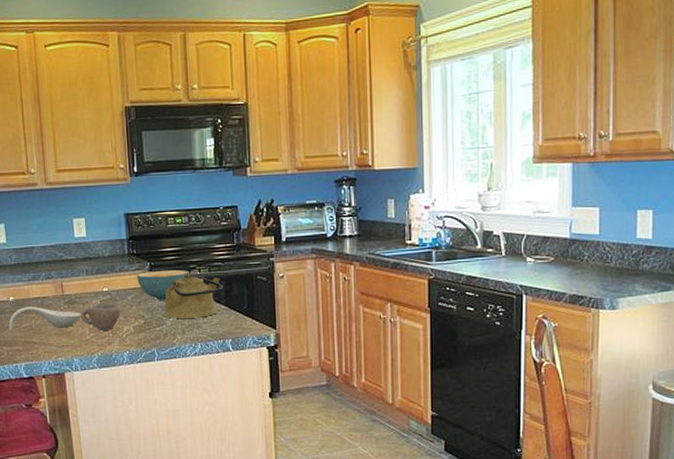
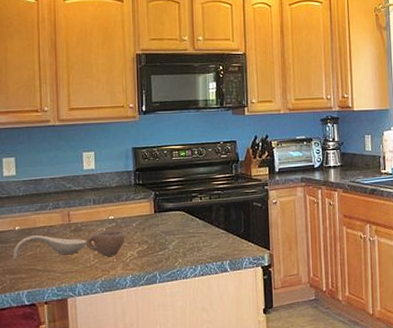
cereal bowl: present [137,269,190,300] -> none [142,198,192,226]
kettle: present [164,273,224,319] -> none [166,200,223,243]

